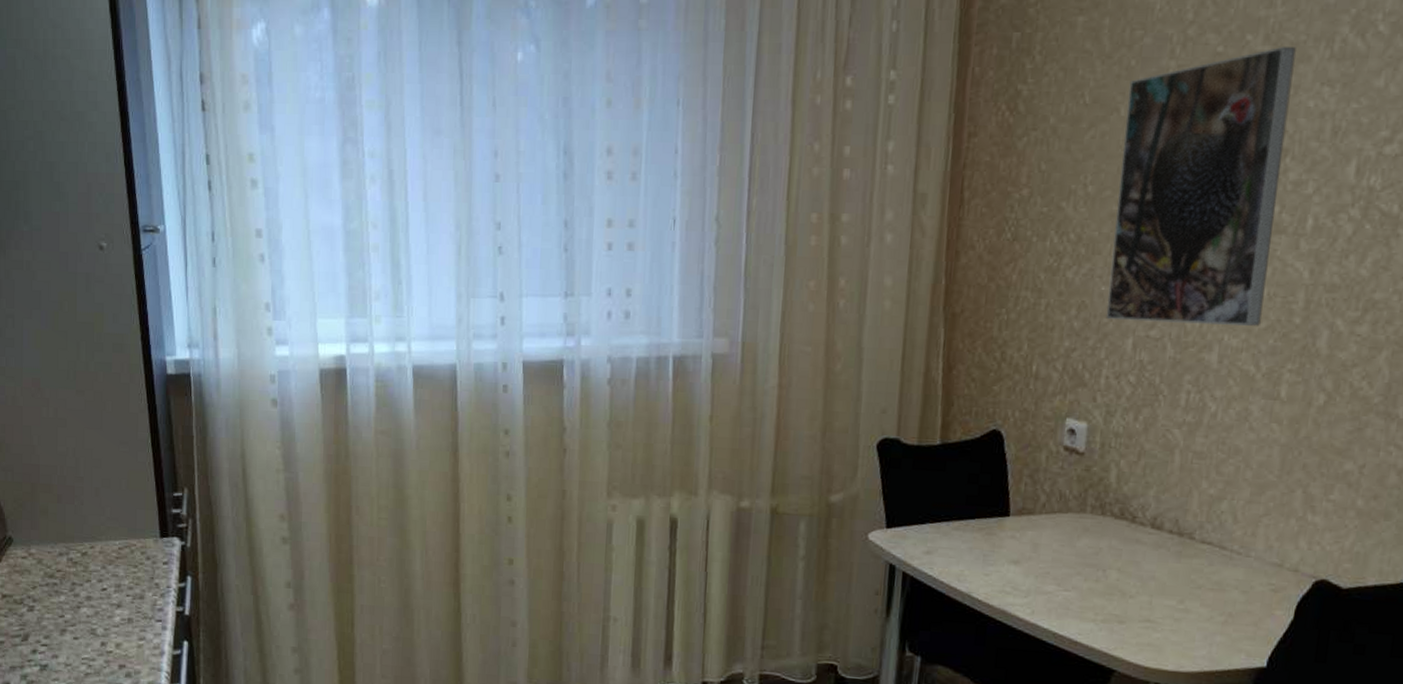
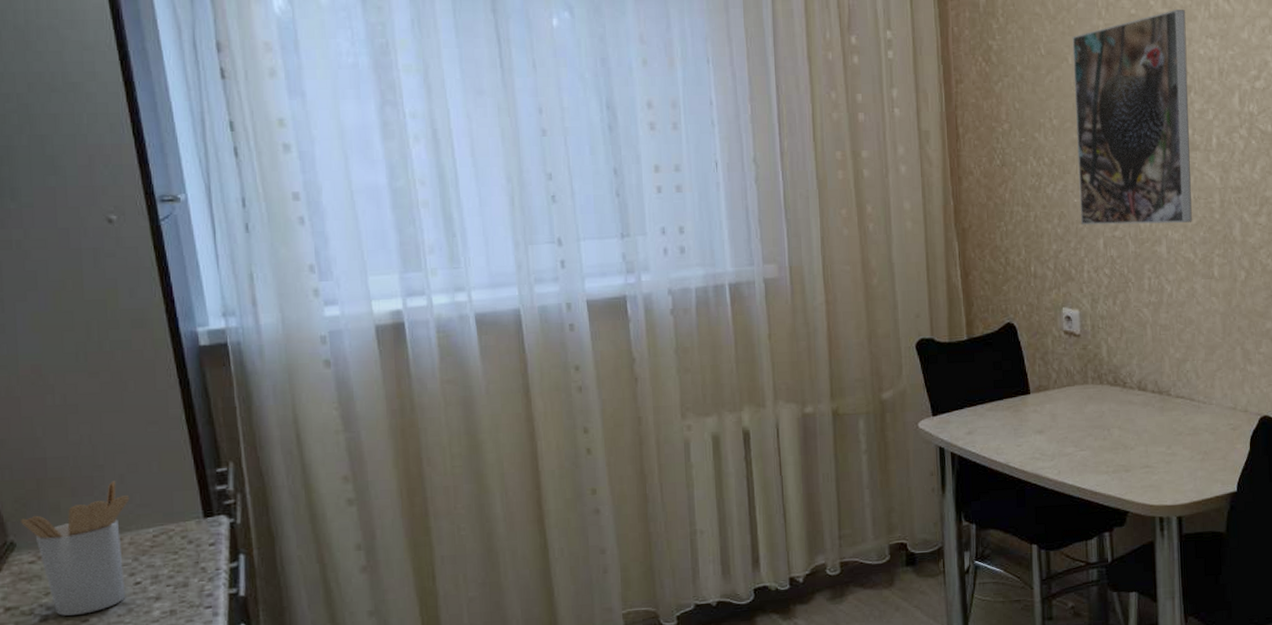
utensil holder: none [17,493,102,611] -> present [20,481,130,616]

